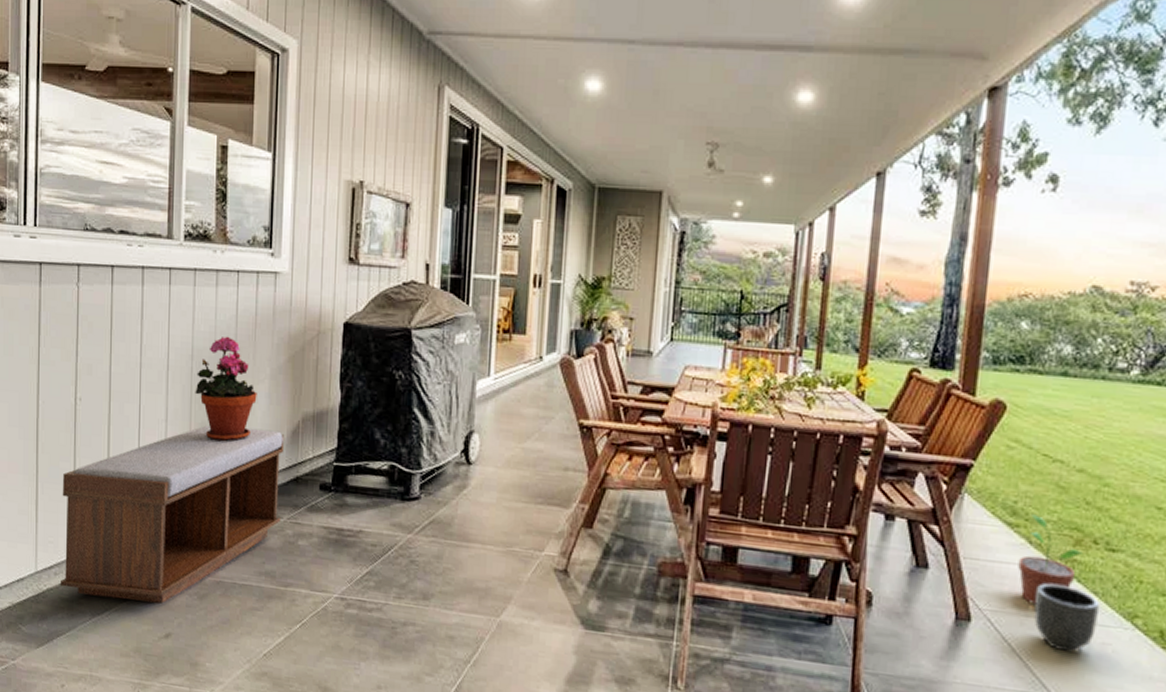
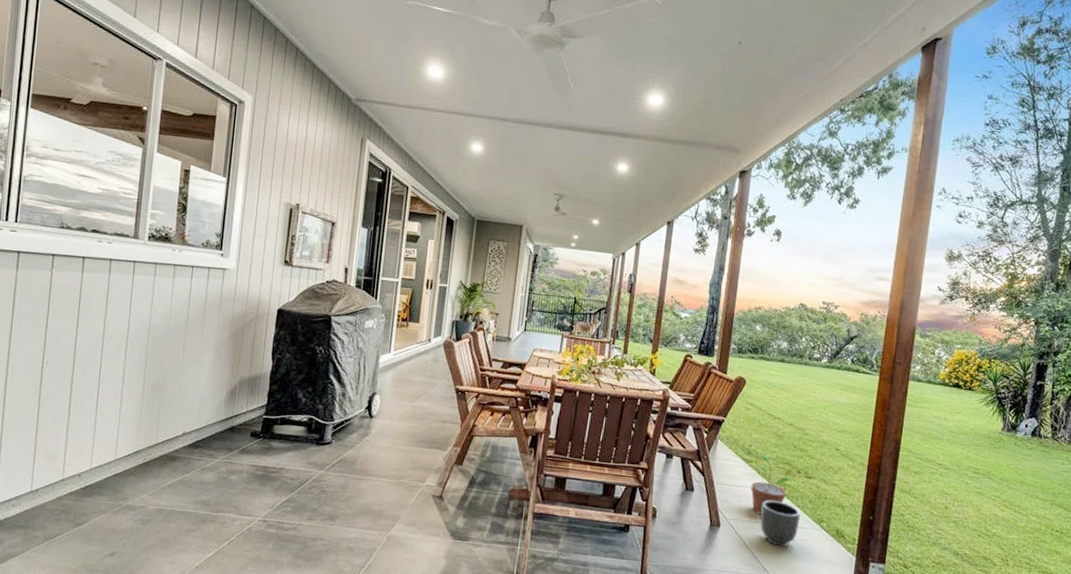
bench: present [59,425,285,604] -> none [17,385,224,528]
potted plant: present [195,336,257,442] -> none [149,316,203,399]

